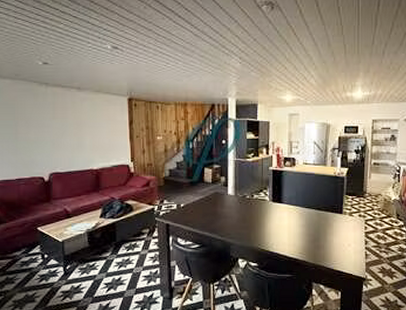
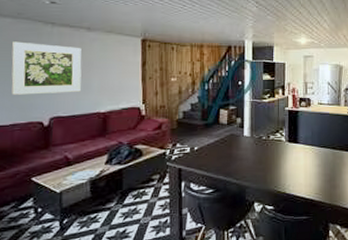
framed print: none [13,102,75,152] -> present [11,41,82,95]

